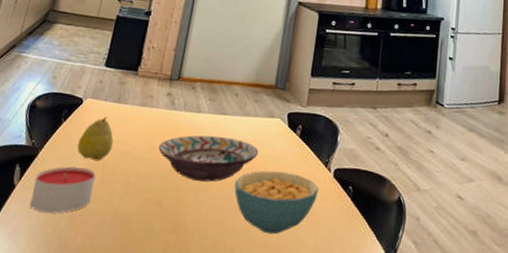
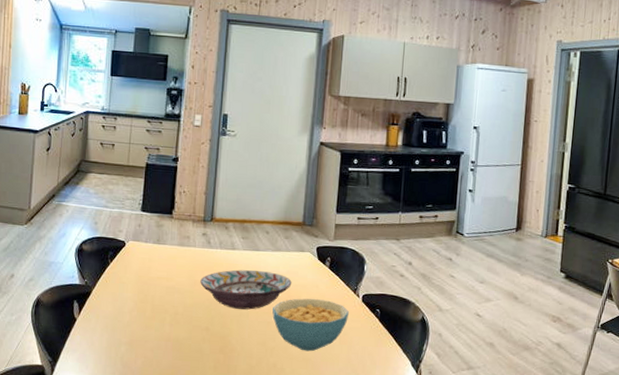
candle: present [29,166,96,214] -> none [91,301,146,341]
fruit: present [77,116,114,161] -> none [126,256,158,296]

